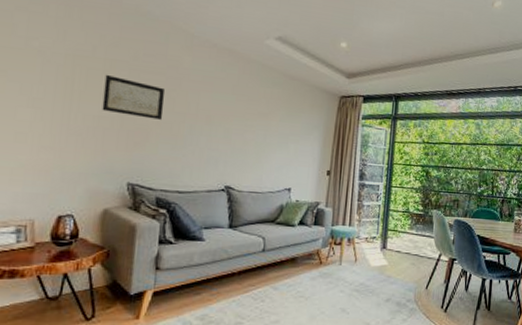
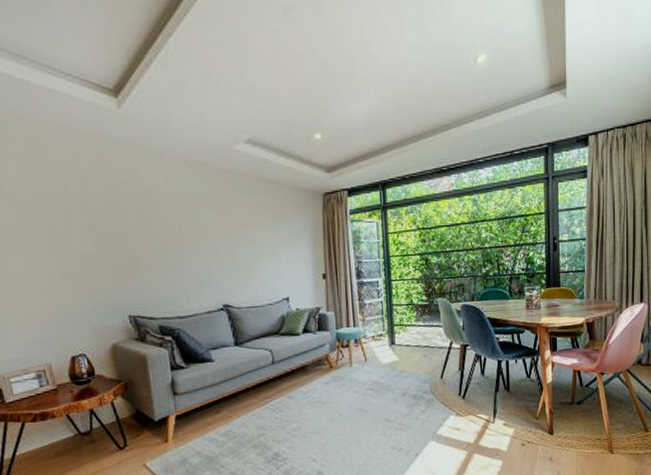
wall art: present [102,74,166,120] -> none [83,209,149,249]

